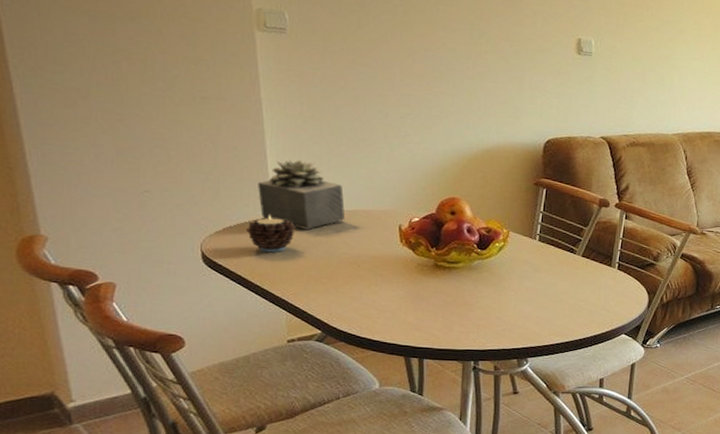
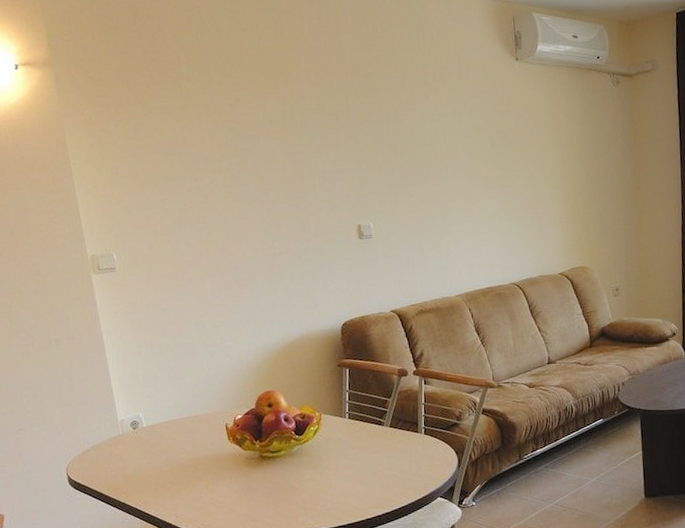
candle: present [247,215,295,253] -> none [101,433,140,468]
succulent plant: present [258,159,346,229] -> none [106,379,180,442]

